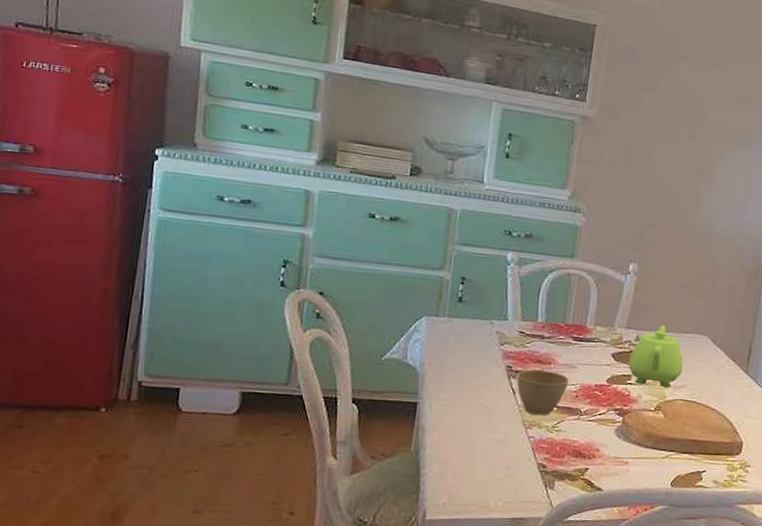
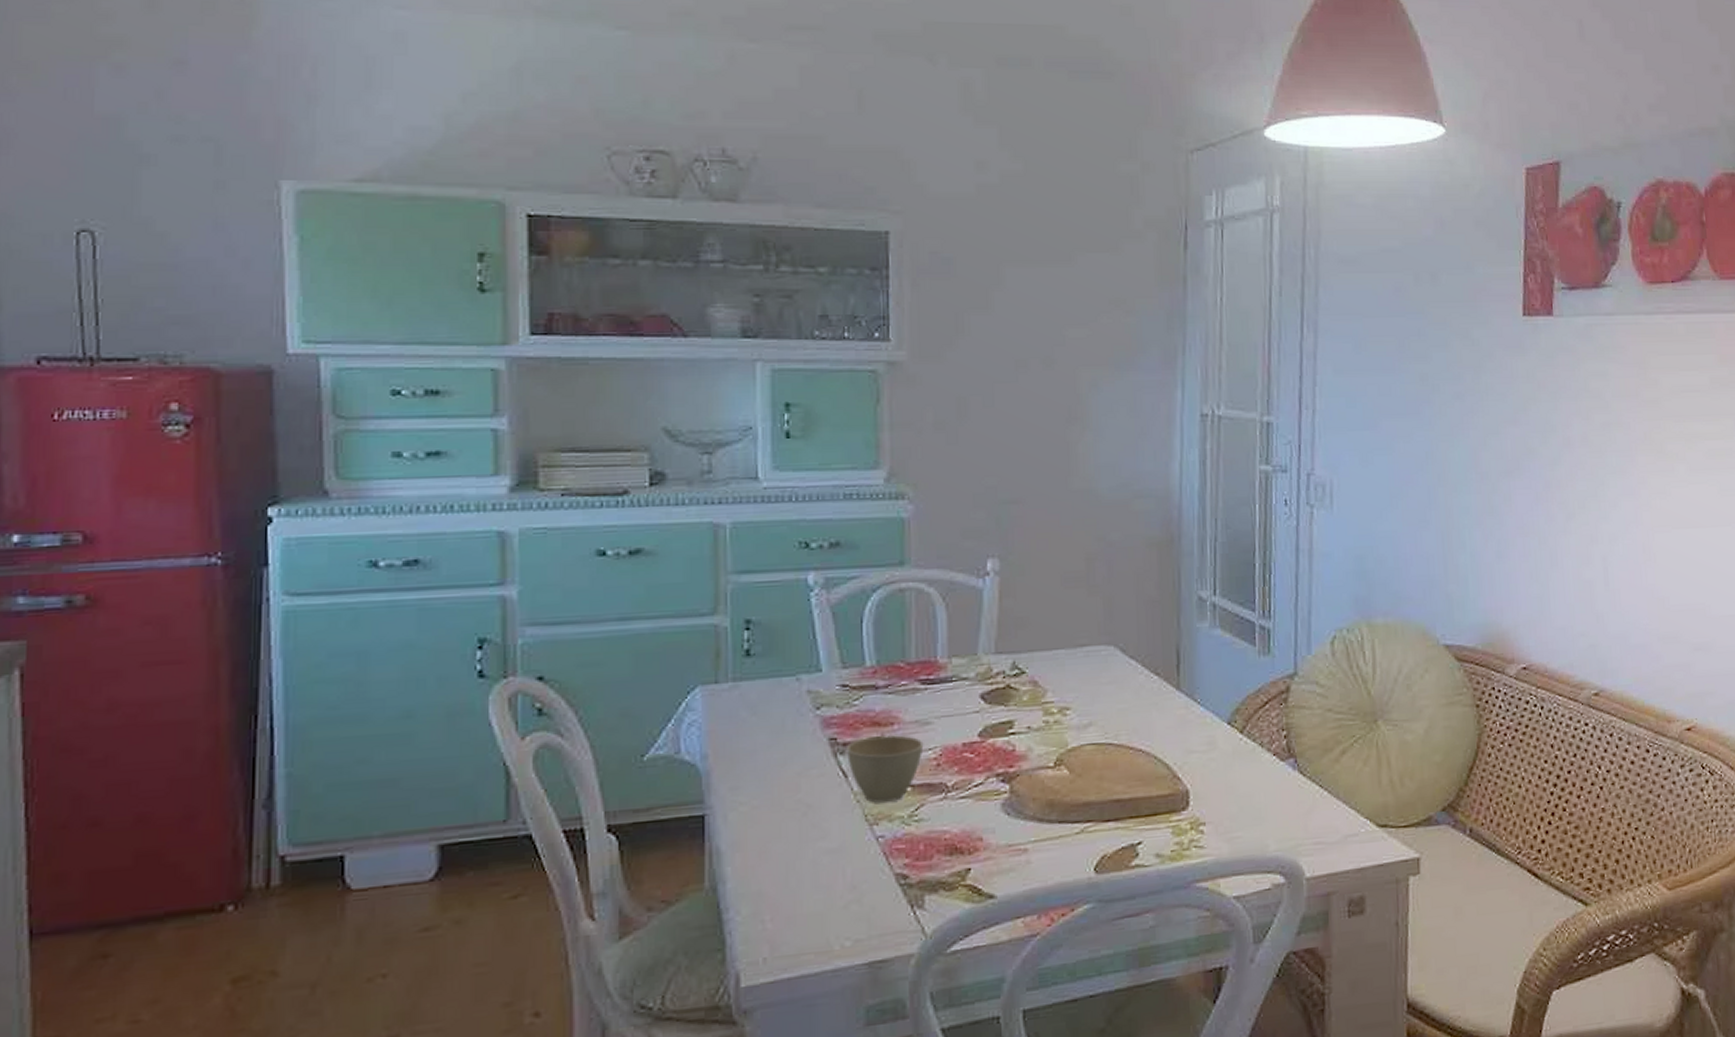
teapot: present [629,325,683,388] -> none [1007,641,1085,732]

